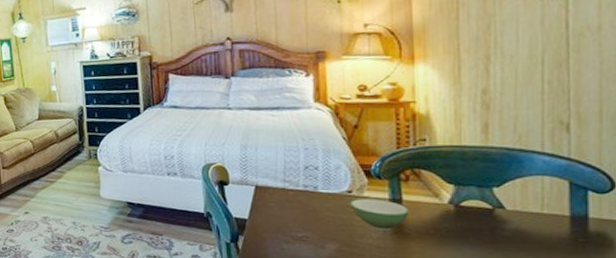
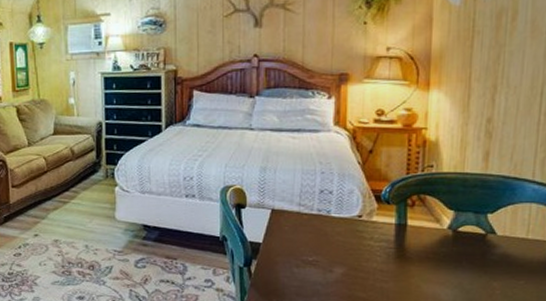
bowl: present [350,199,409,232] -> none [359,223,412,256]

